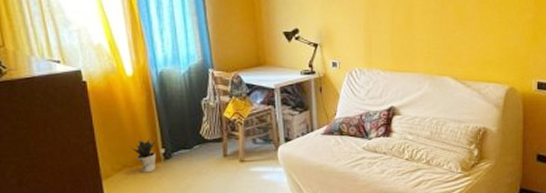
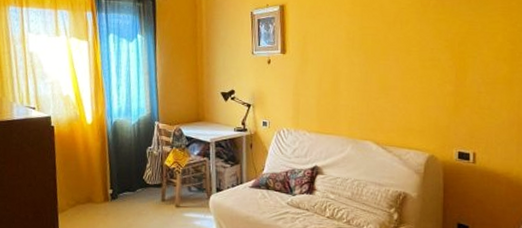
potted plant: present [130,136,157,173] -> none [84,177,106,210]

